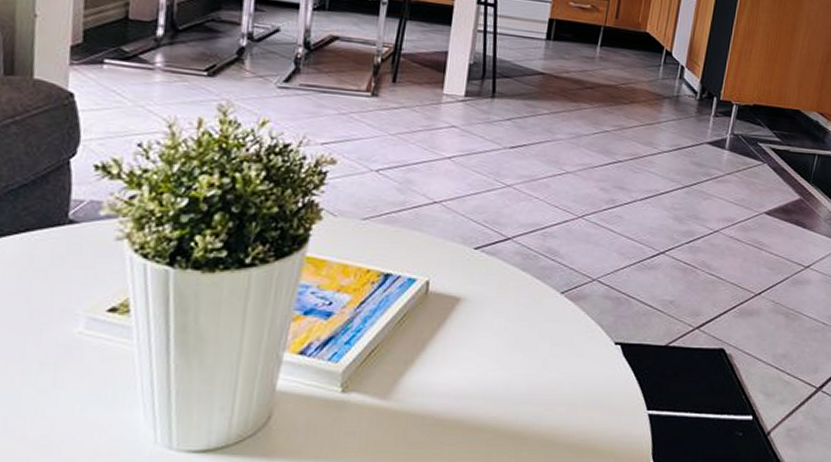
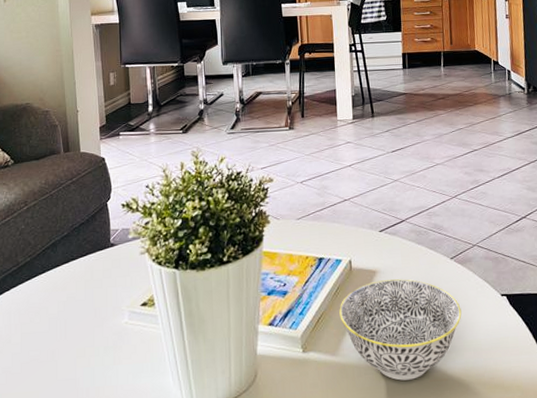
bowl: none [400,311,562,436] -> present [339,279,462,381]

